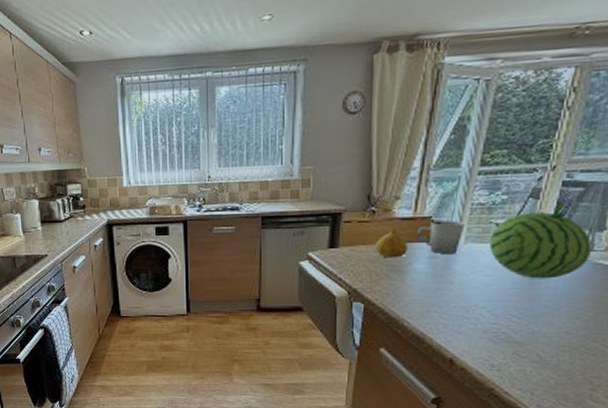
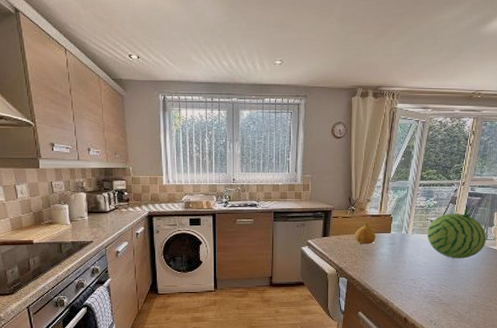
cup: present [416,221,465,255] -> none [381,218,412,242]

